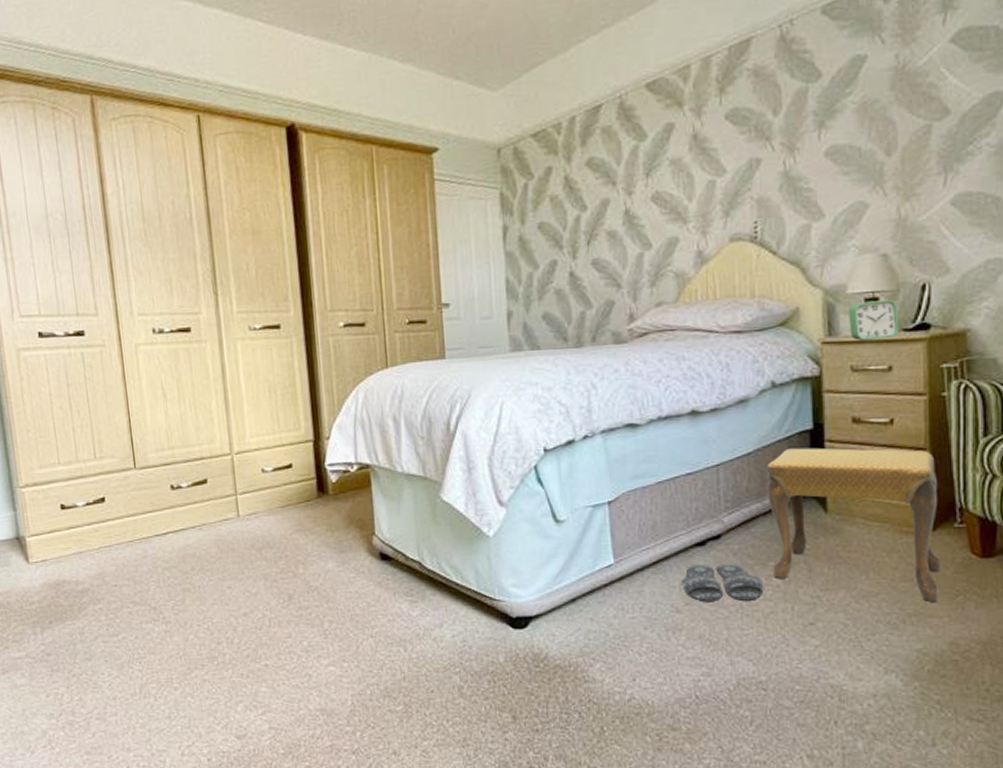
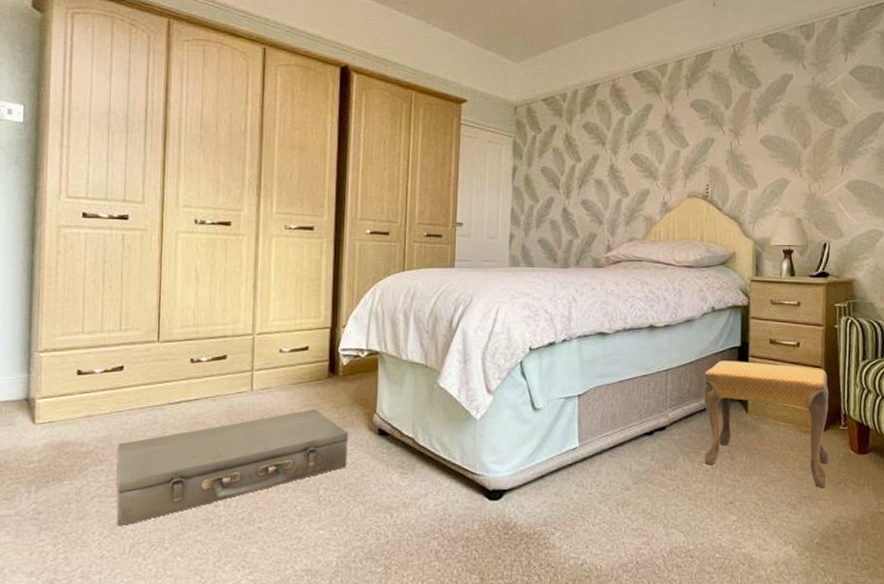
briefcase: none [111,533,350,667] -> present [116,408,348,527]
slippers: present [681,563,763,603] -> none [631,450,696,483]
alarm clock: present [847,300,899,341] -> none [770,252,807,282]

